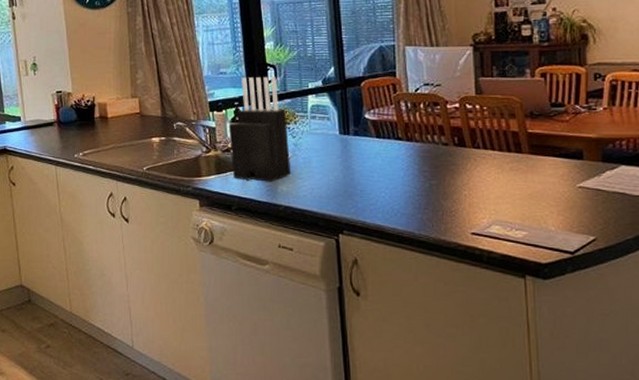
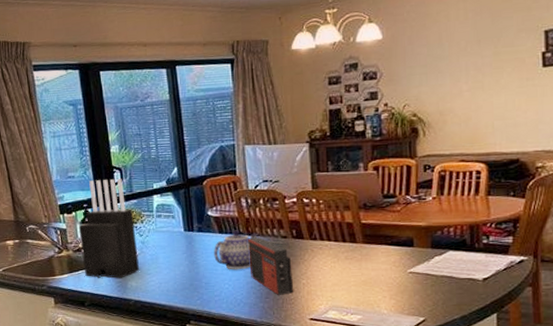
teapot: none [370,135,418,178] -> present [214,230,259,270]
radio: none [407,144,454,206] -> present [248,237,293,295]

